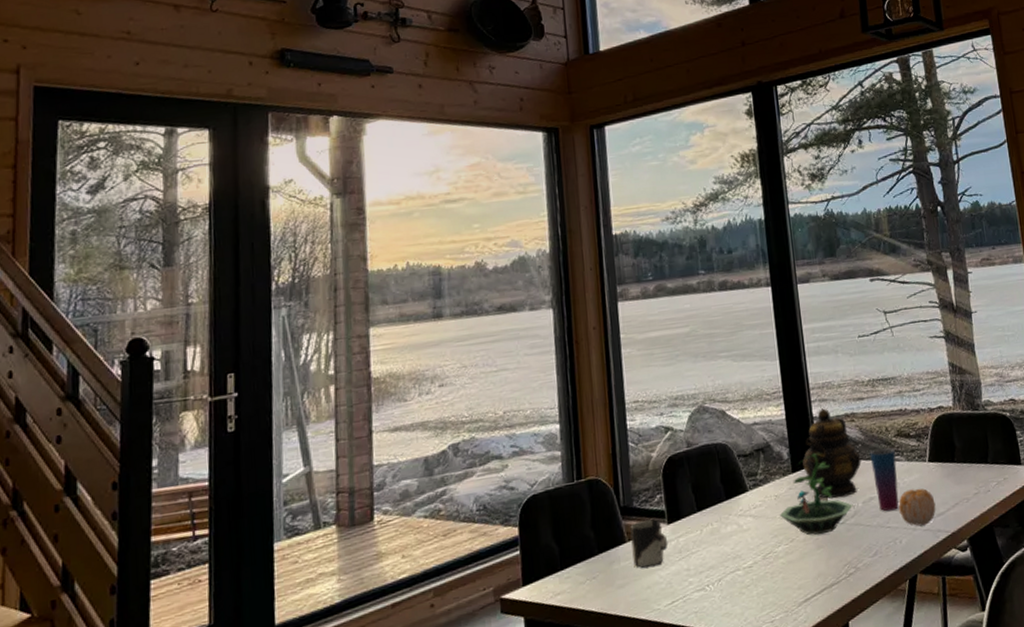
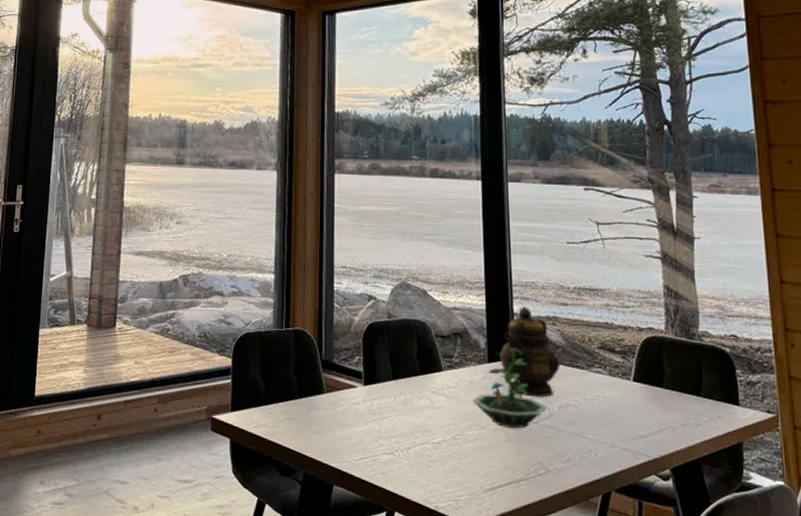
cup: present [630,519,668,568] -> none [329,376,363,422]
cup: present [869,447,899,512] -> none [570,357,598,422]
fruit: present [898,488,936,527] -> none [597,405,638,444]

